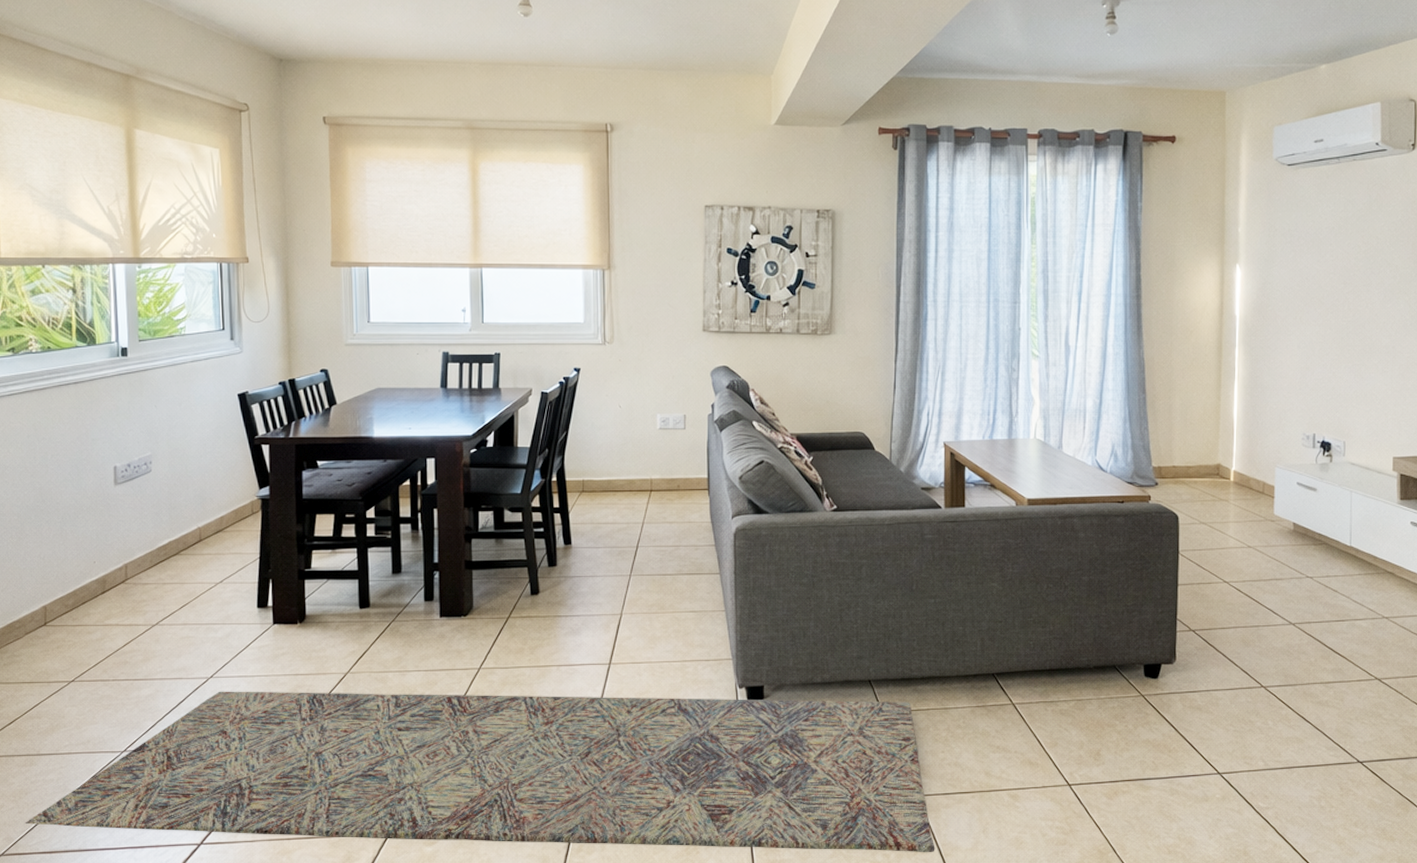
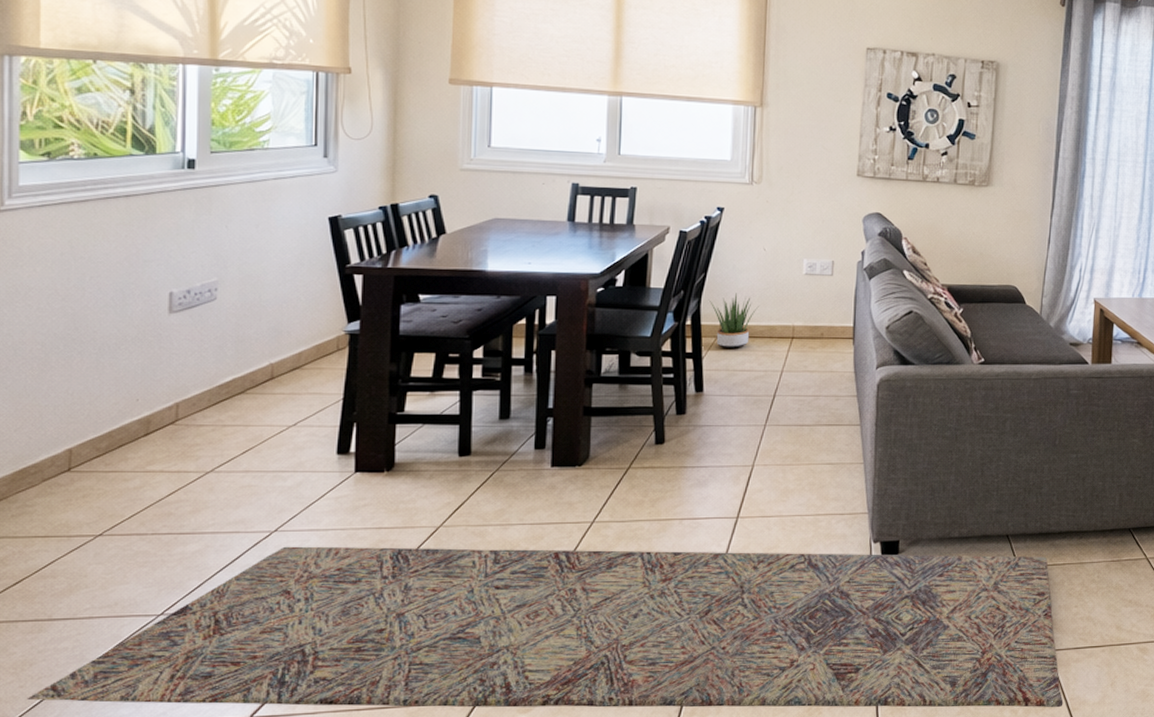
potted plant: none [571,449,618,502] -> present [708,293,759,349]

